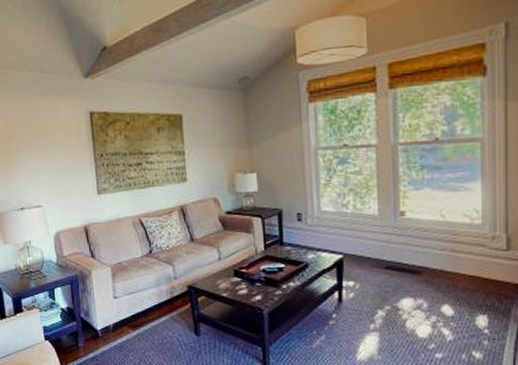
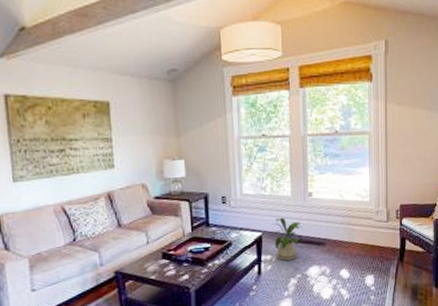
house plant: none [354,239,393,288] -> present [271,217,303,261]

